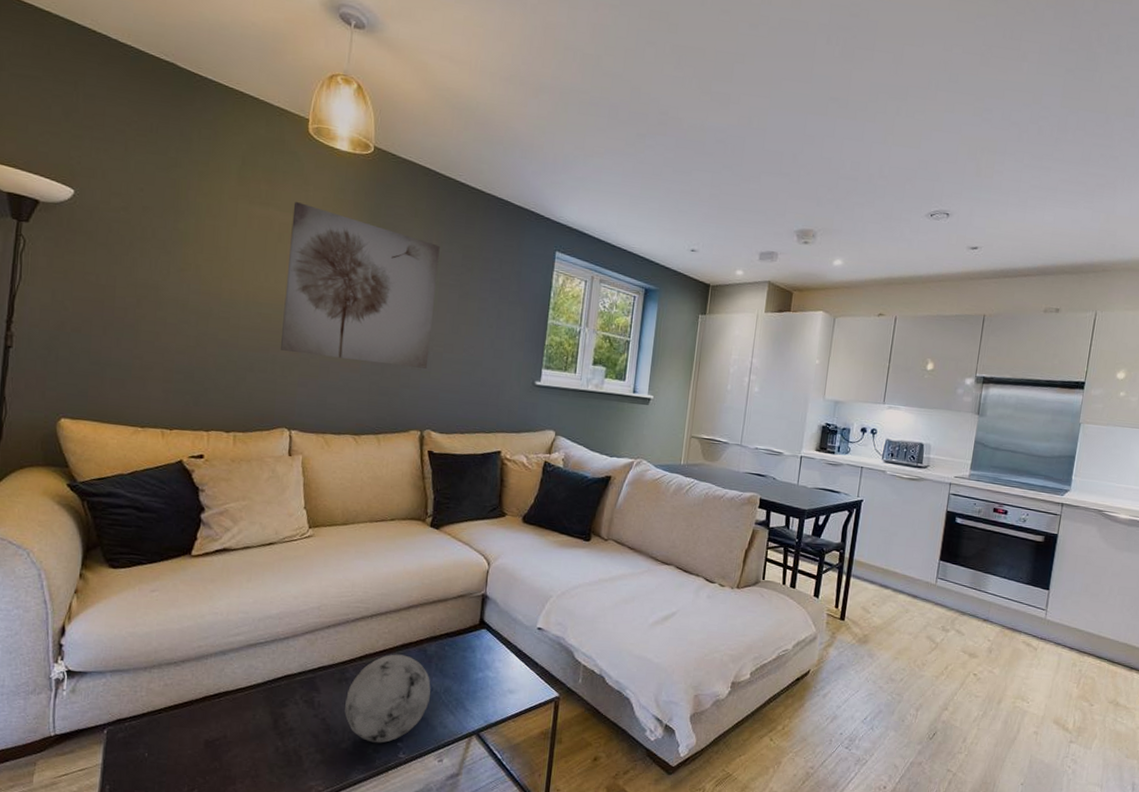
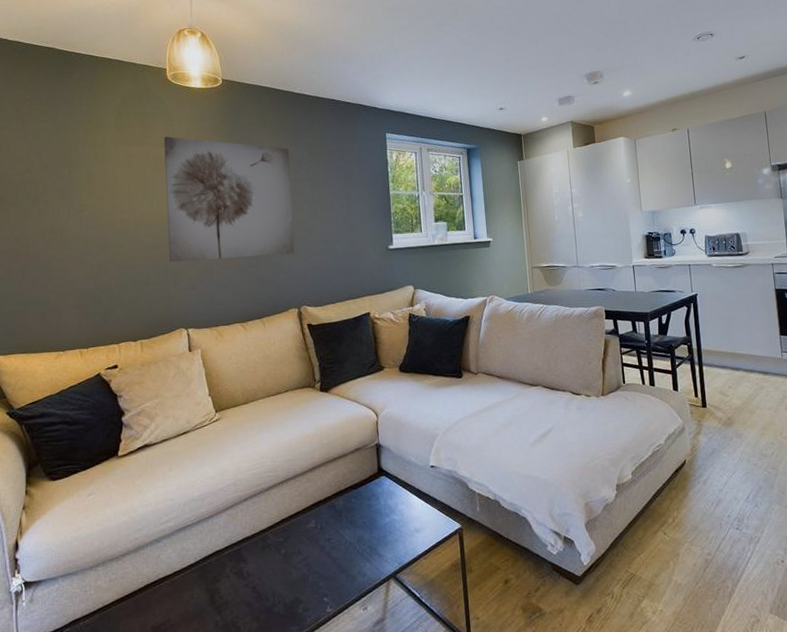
decorative orb: present [345,654,431,743] -> none [271,513,346,602]

